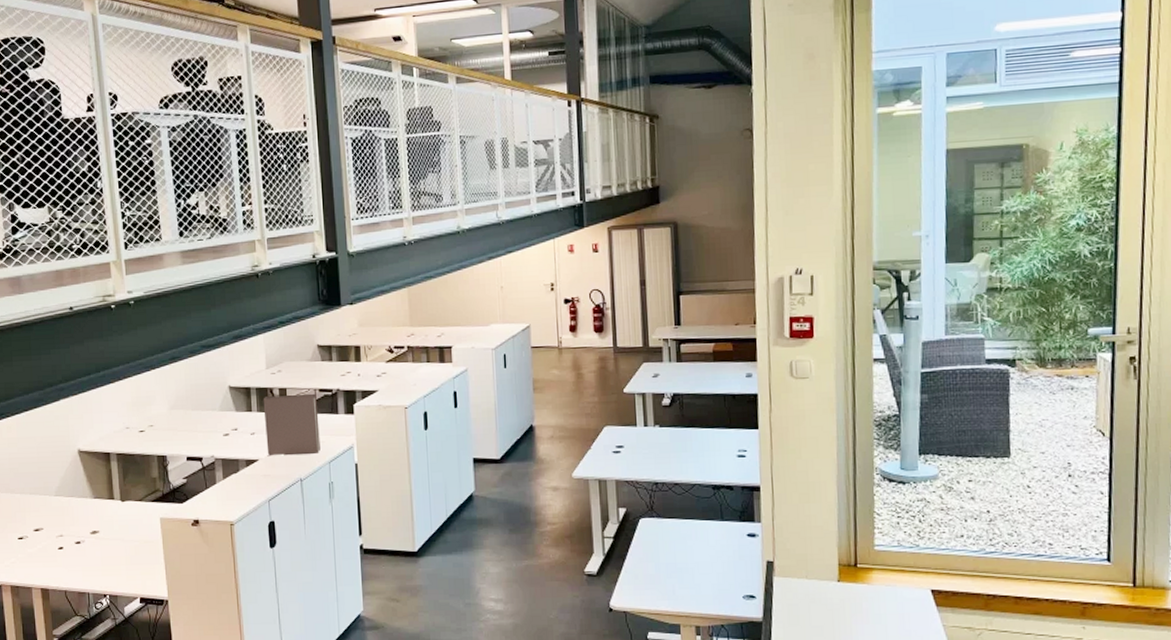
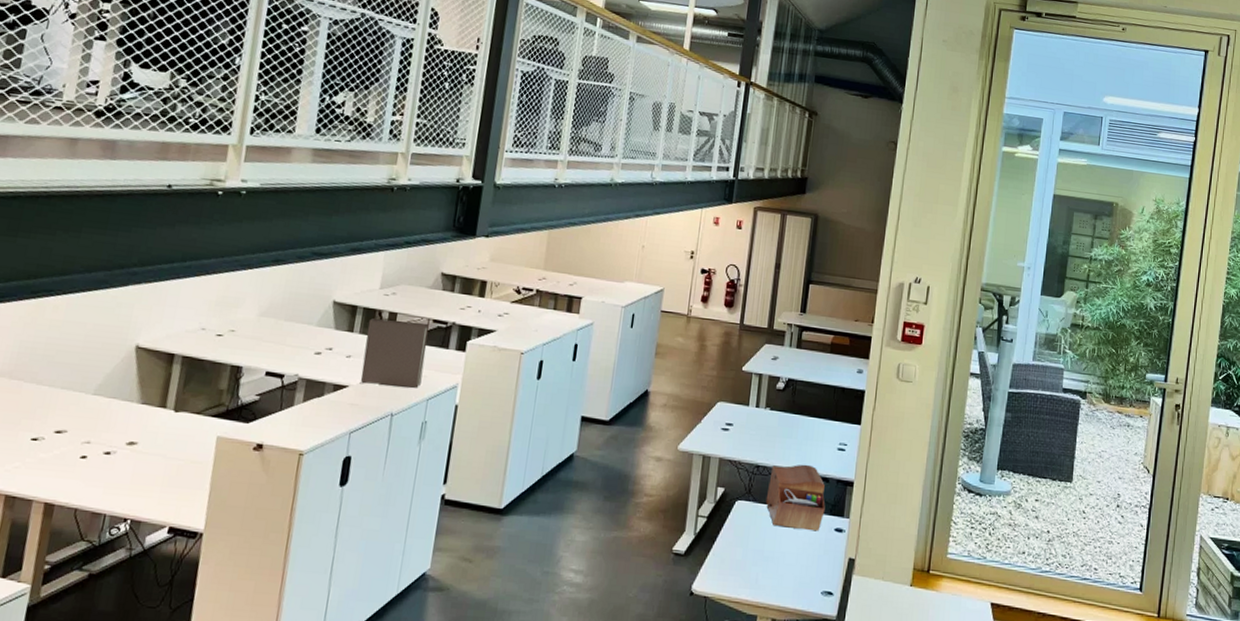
sewing box: none [669,475,734,539] -> present [765,464,826,532]

